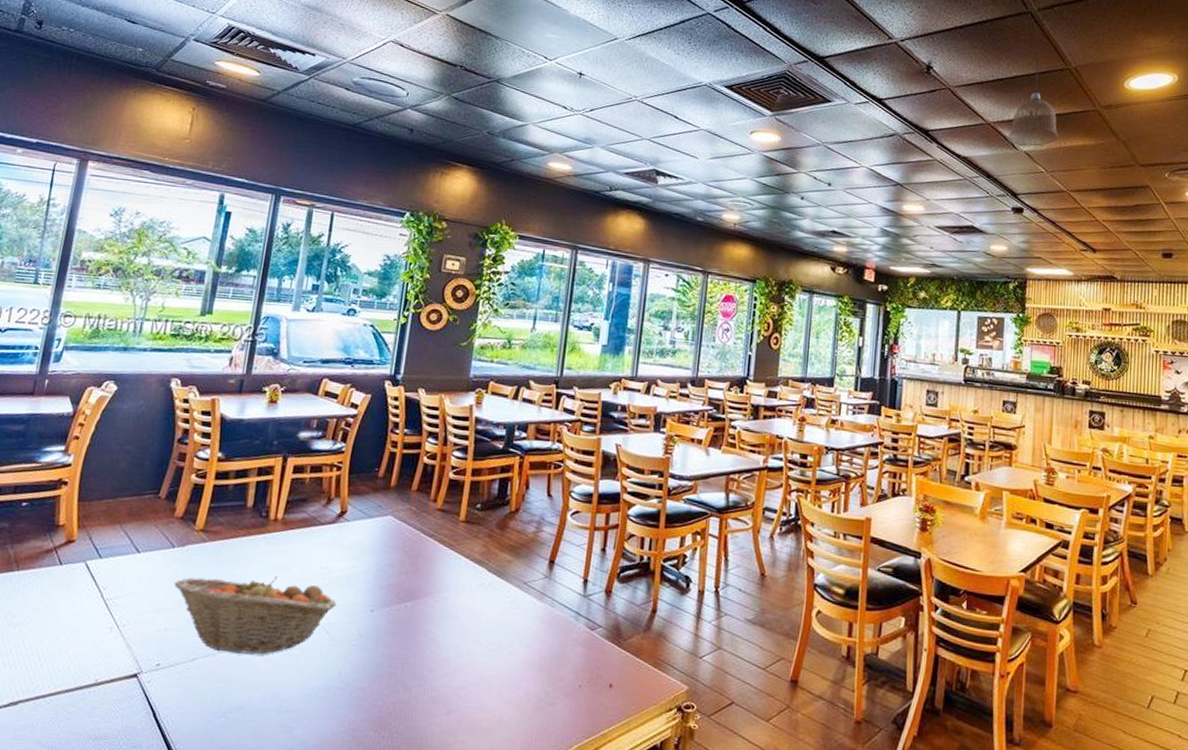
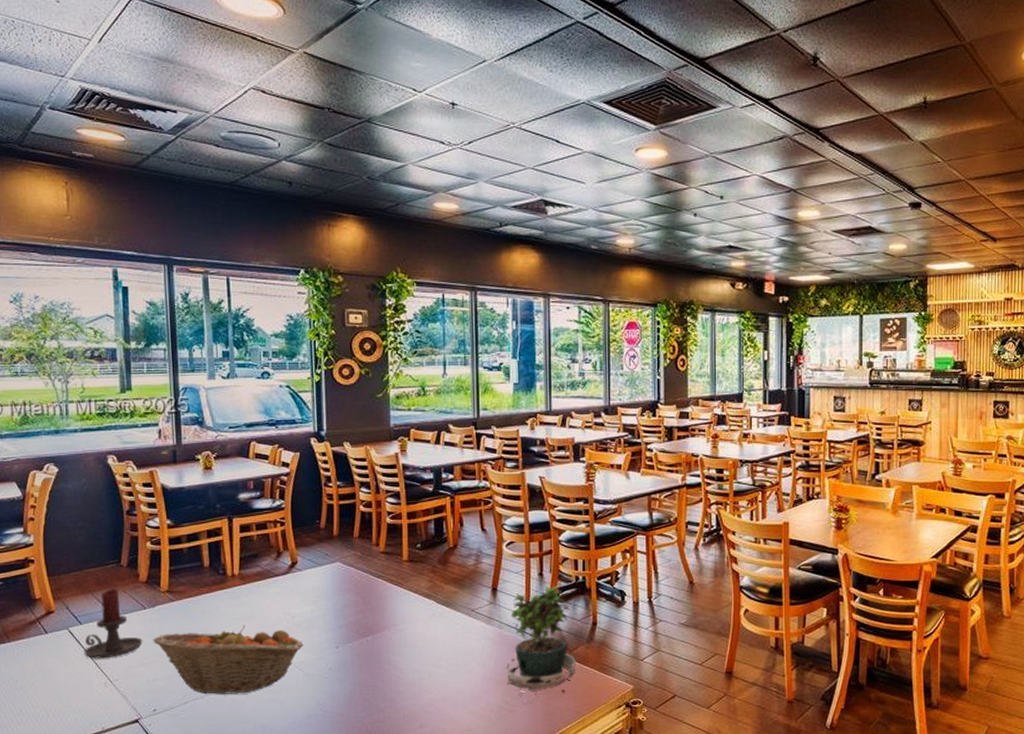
candle holder: none [96,522,163,600] -> present [84,589,143,659]
potted plant: none [551,564,630,695] -> present [506,585,576,702]
pendant lamp: present [1007,52,1058,147] -> none [901,30,954,137]

